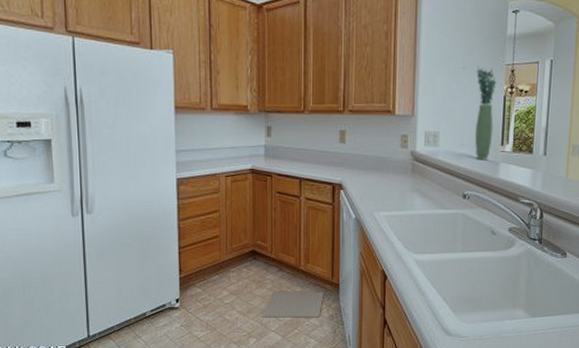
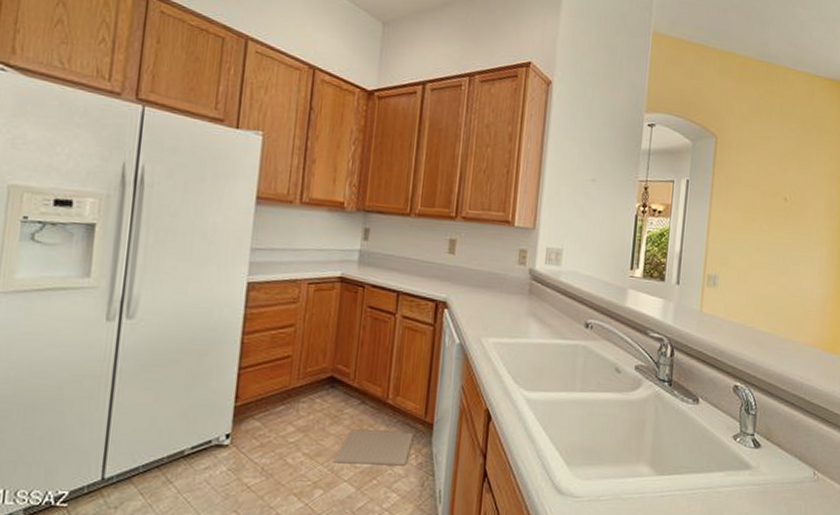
vase: present [474,66,497,161] -> none [601,180,629,286]

